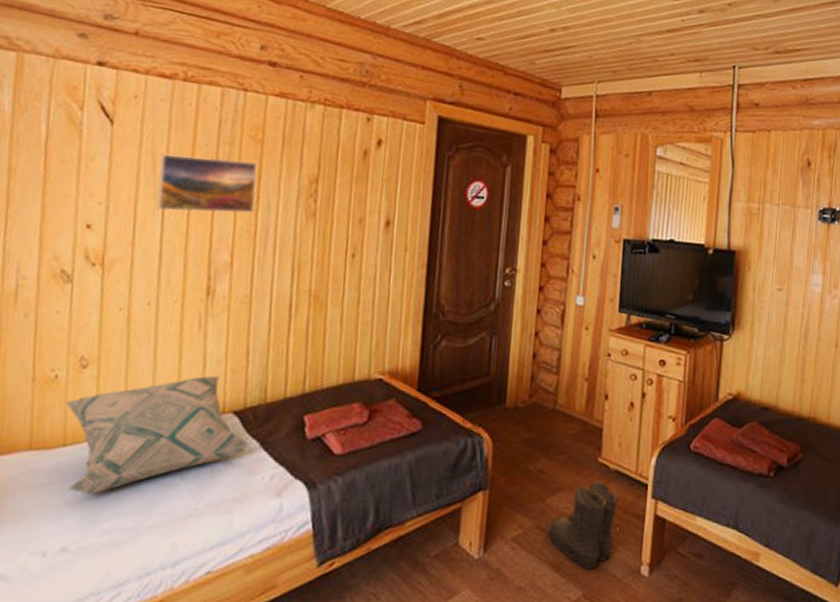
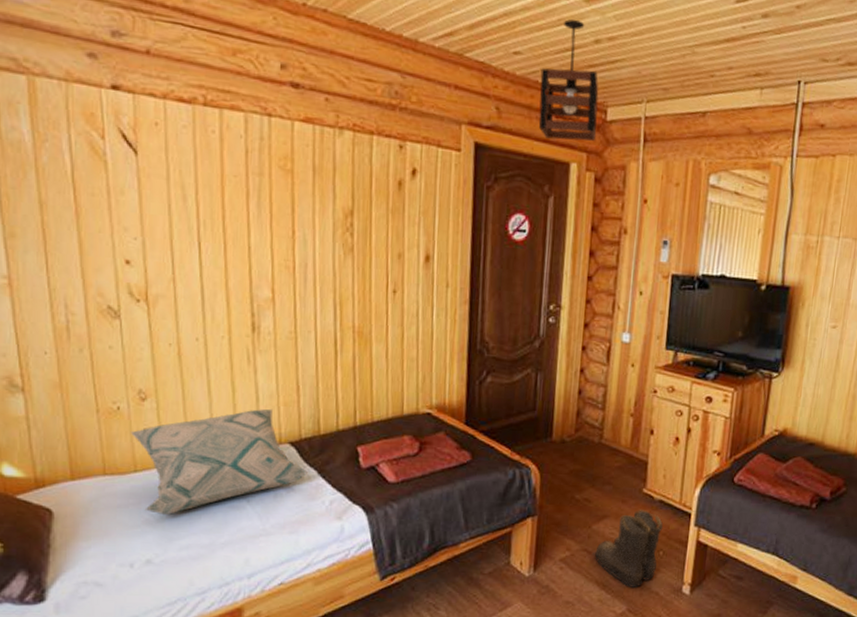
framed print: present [156,153,258,214] -> none [190,186,291,249]
pendant light: none [498,11,554,116] -> present [538,19,599,141]

